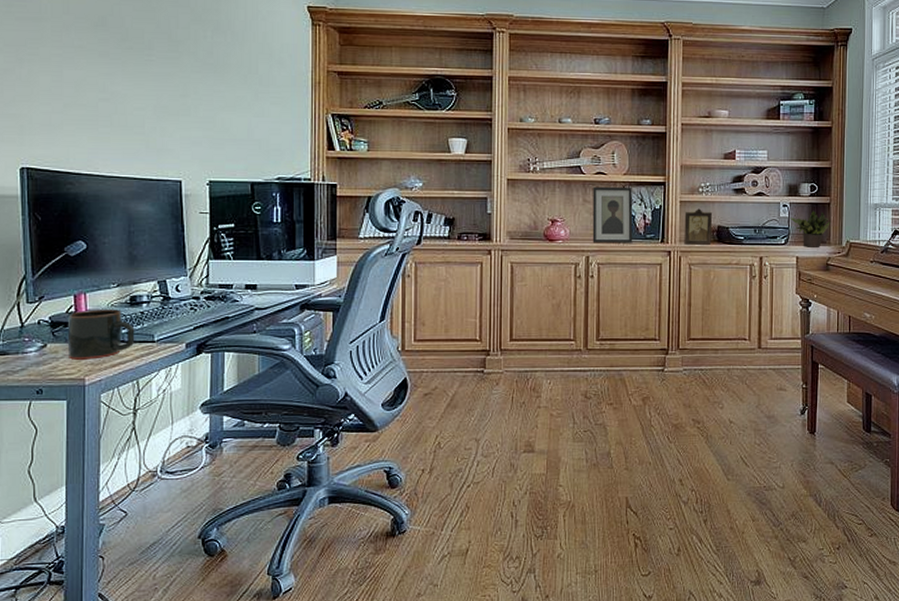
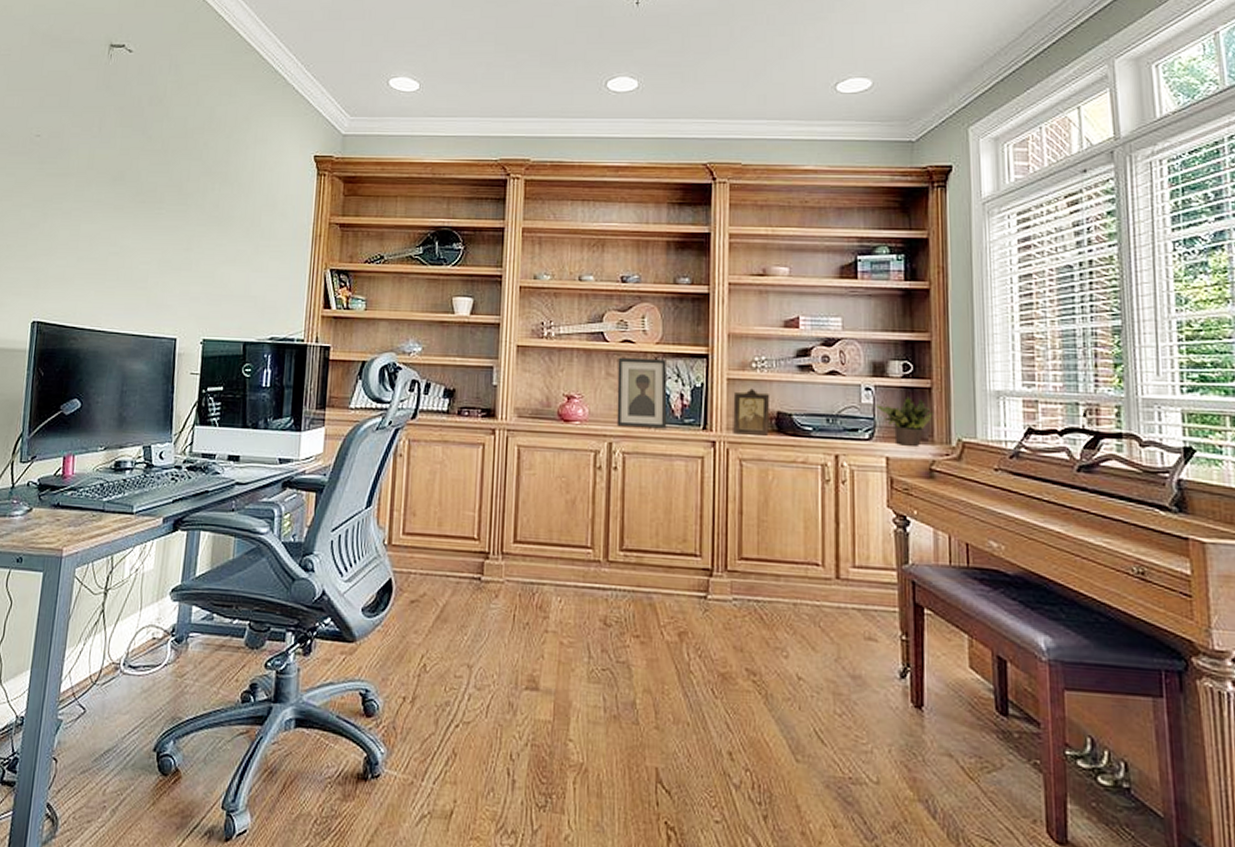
mug: present [67,309,135,360] -> none [50,473,116,529]

